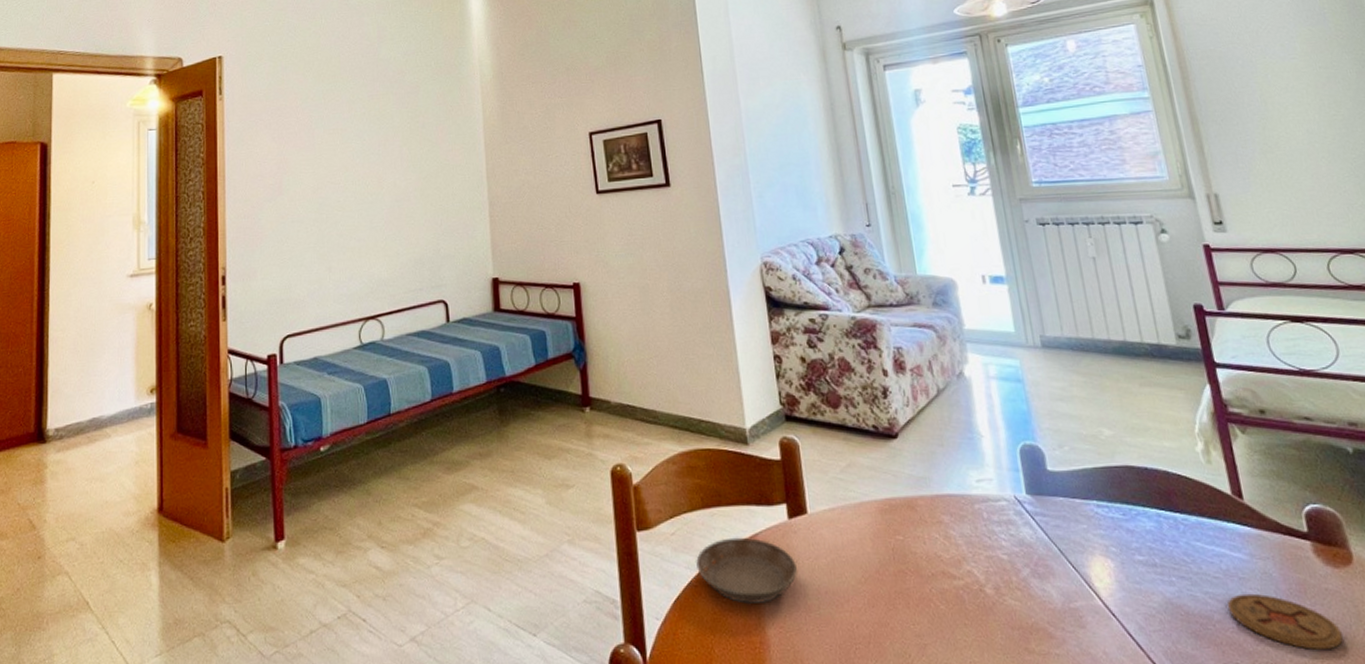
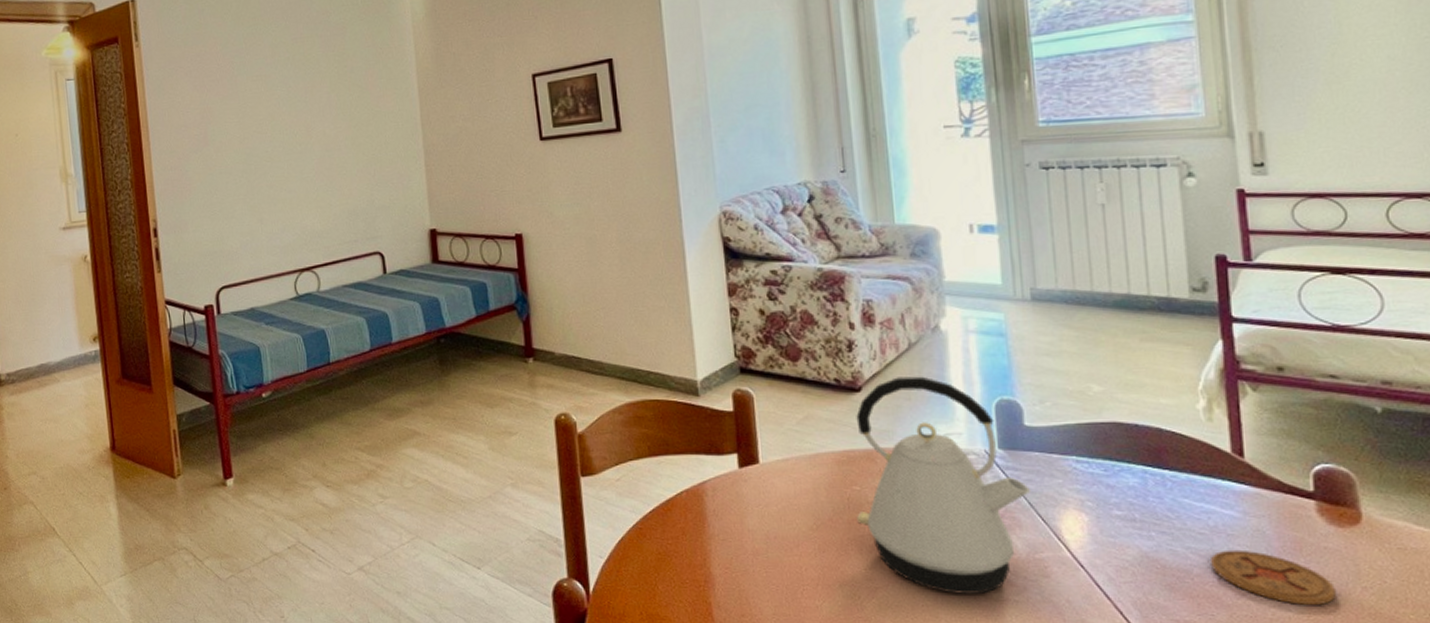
saucer: present [695,537,798,605] -> none [640,484,747,547]
kettle: none [895,422,1060,649] -> present [856,376,1031,594]

